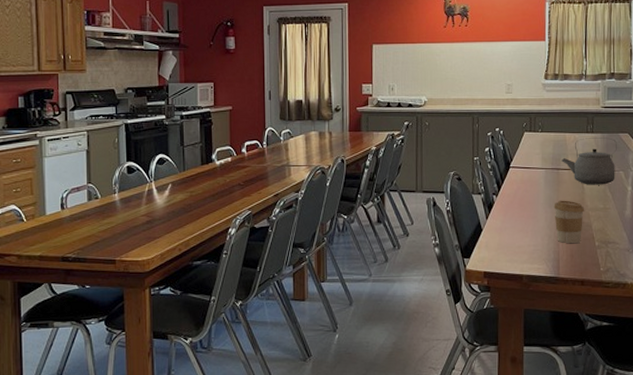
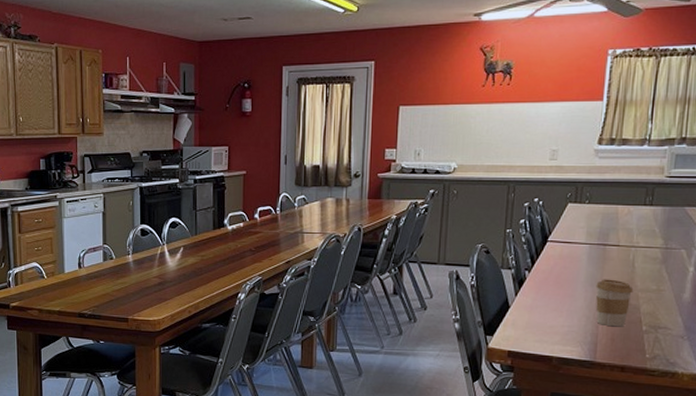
tea kettle: present [562,137,617,185] -> none [610,211,681,264]

